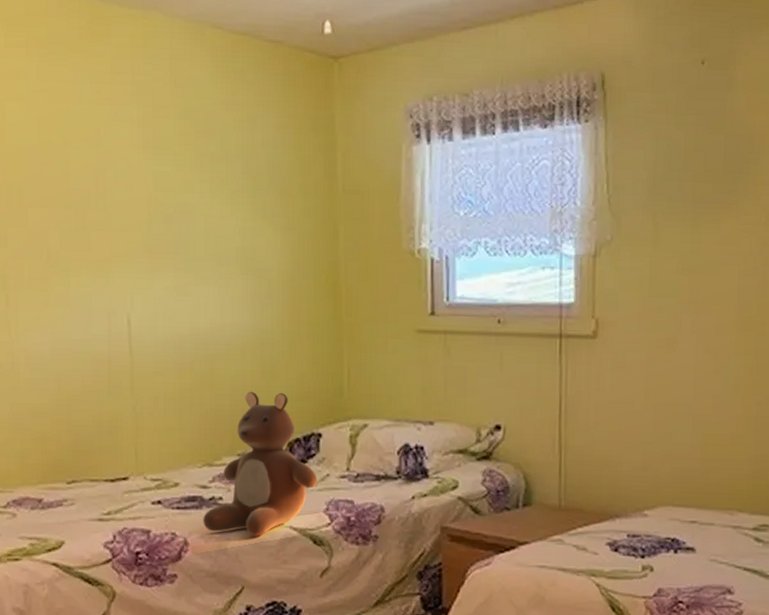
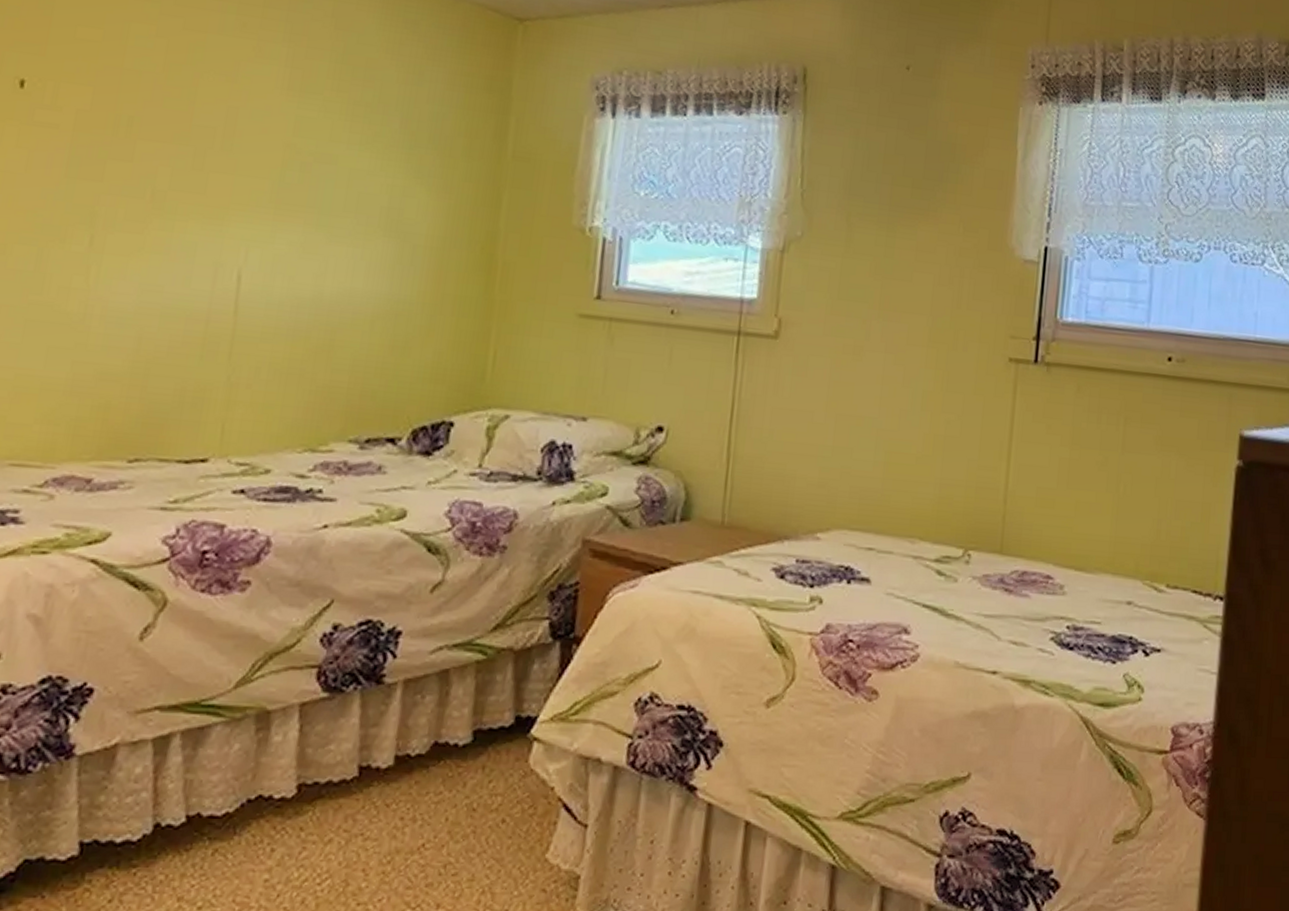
teddy bear: present [203,391,318,537] -> none [293,368,443,540]

